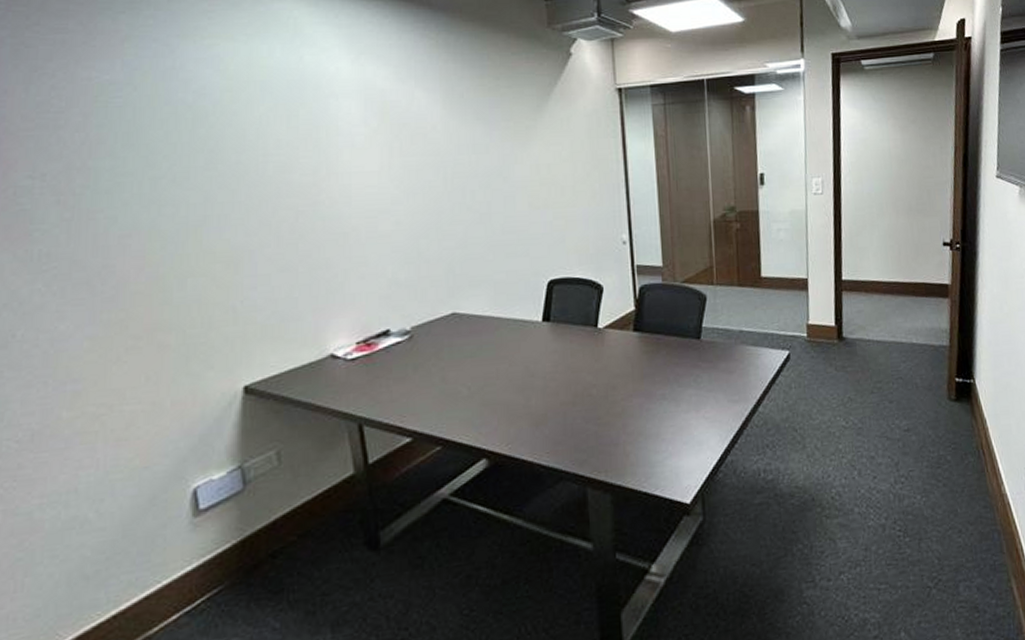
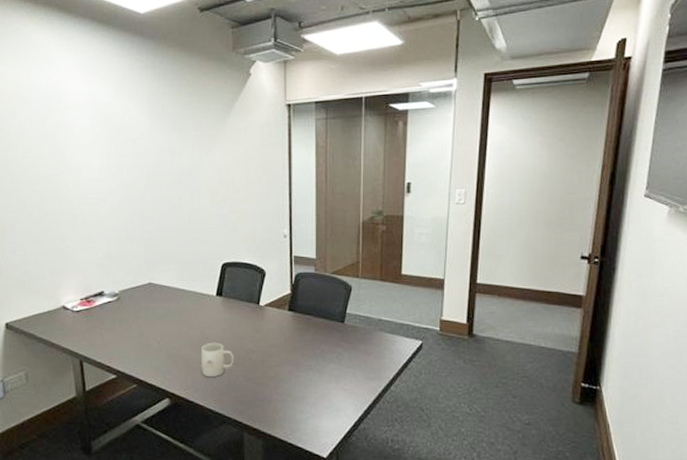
mug: none [525,379,570,425] -> present [200,342,235,378]

